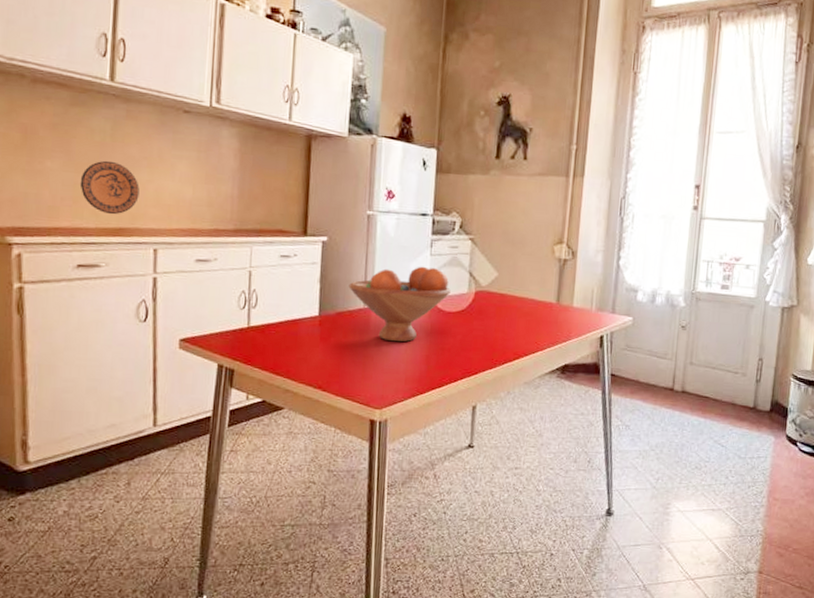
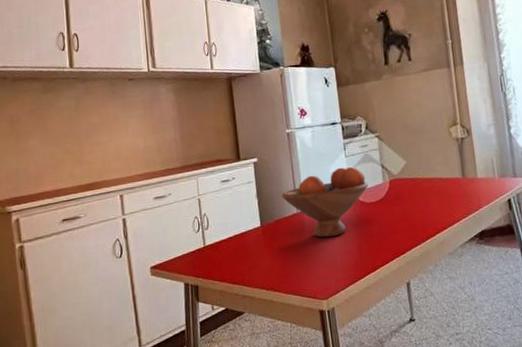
decorative plate: present [79,160,140,215] -> none [57,130,103,174]

